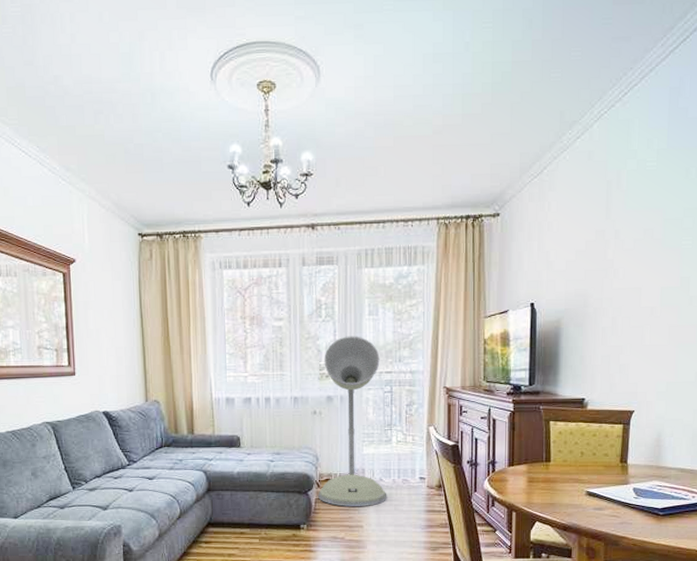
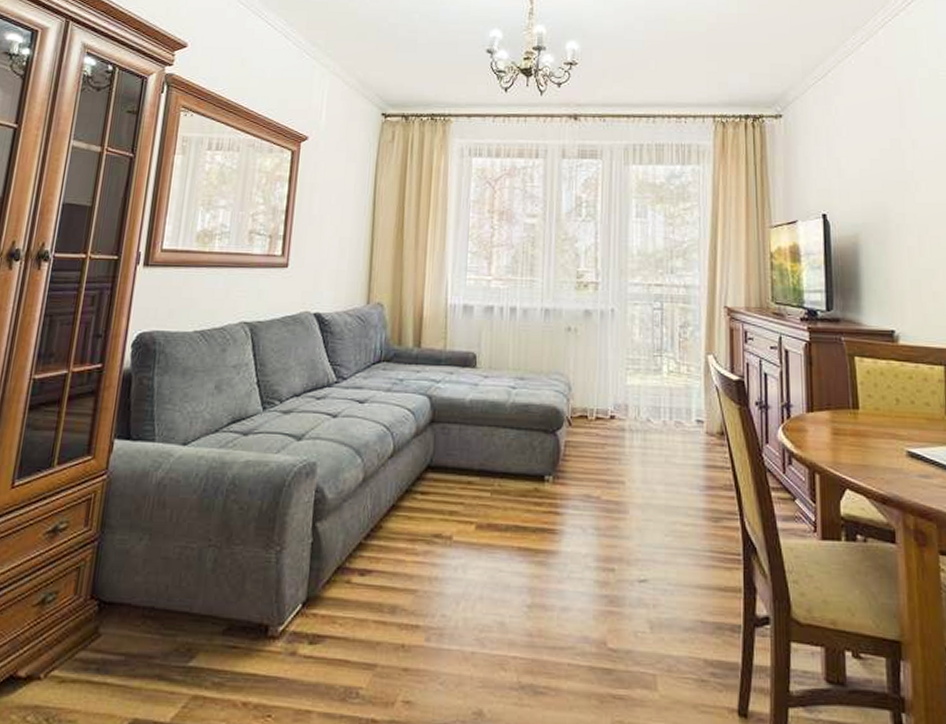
floor lamp: present [318,336,387,507] -> none [569,239,656,455]

